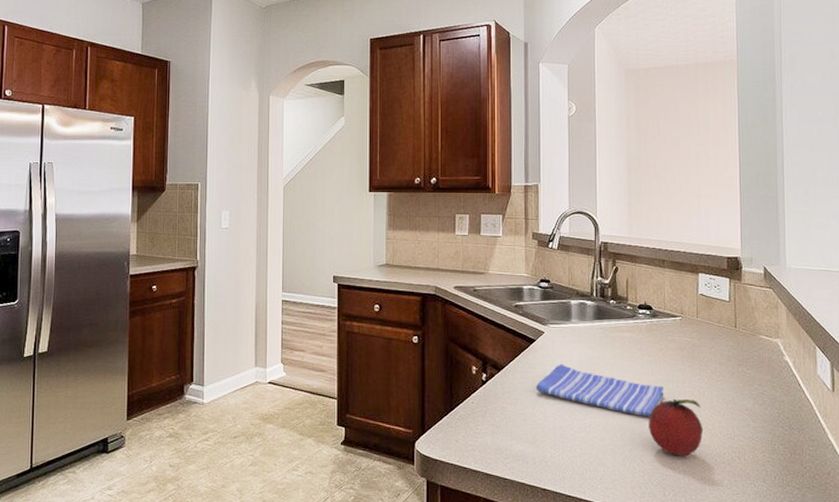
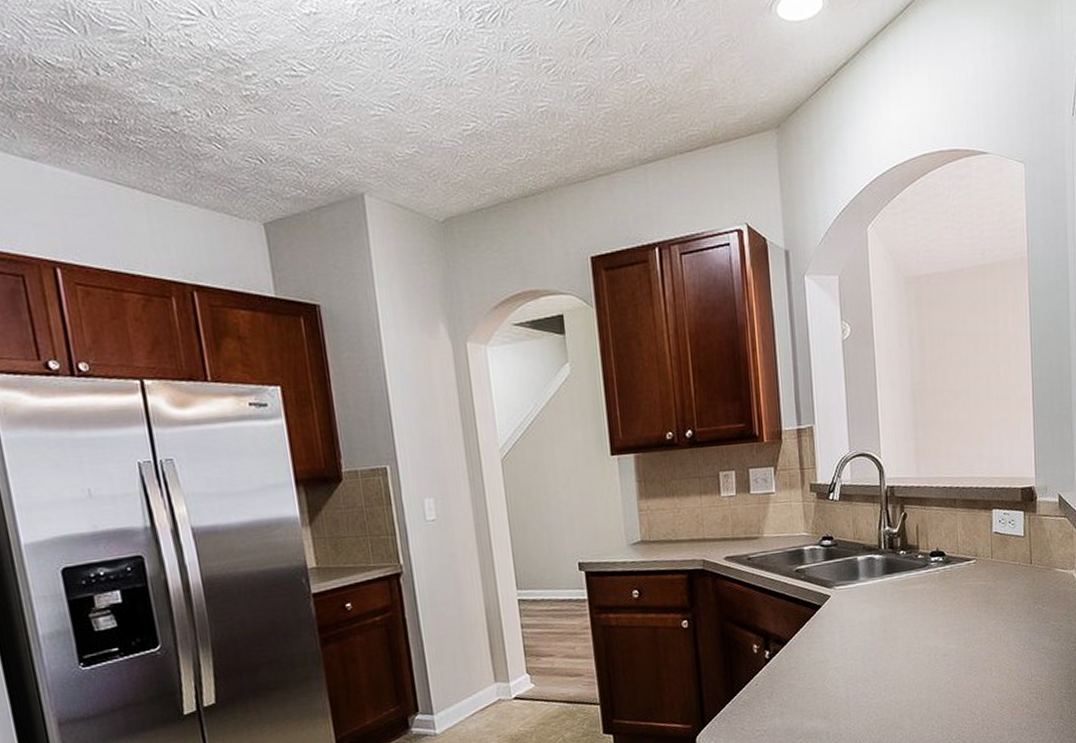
dish towel: present [535,364,664,416] -> none [824,628,961,672]
fruit: present [649,398,704,457] -> none [945,645,1001,707]

